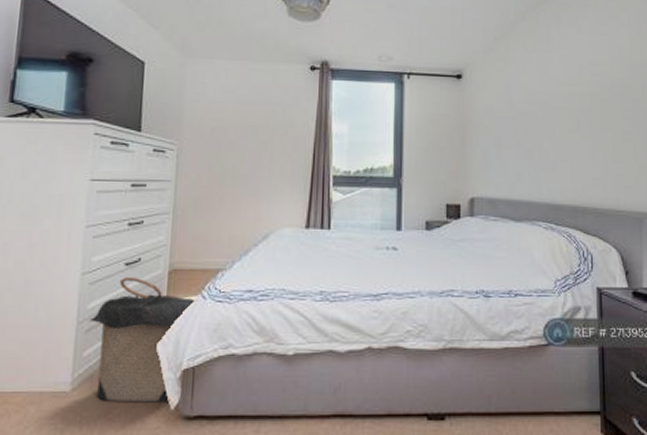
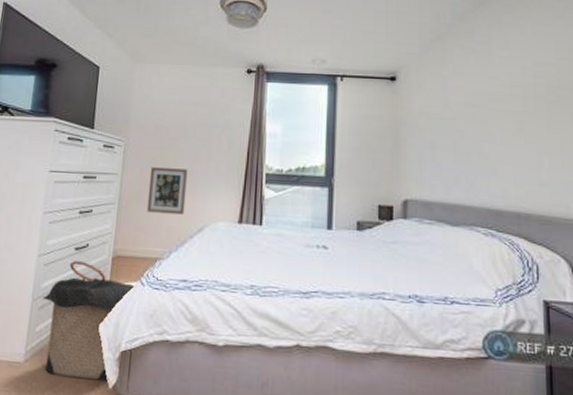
wall art: none [205,172,250,222] -> present [146,167,188,215]

